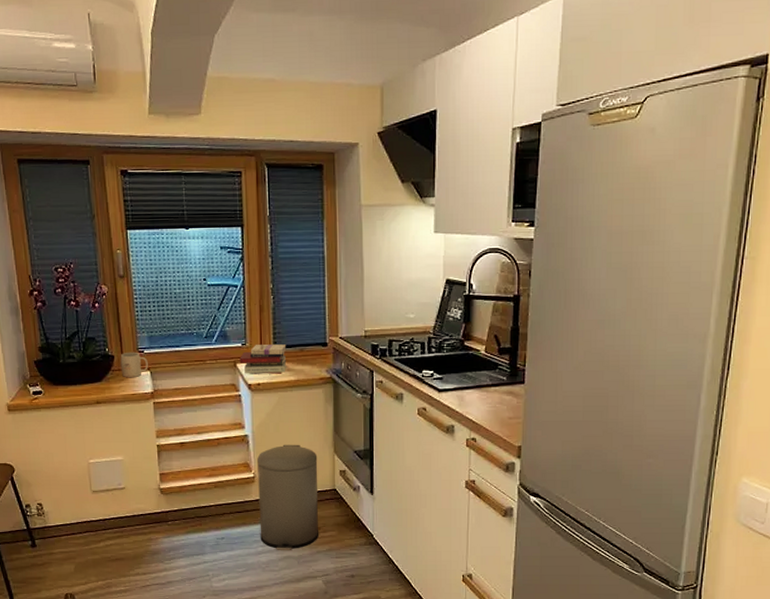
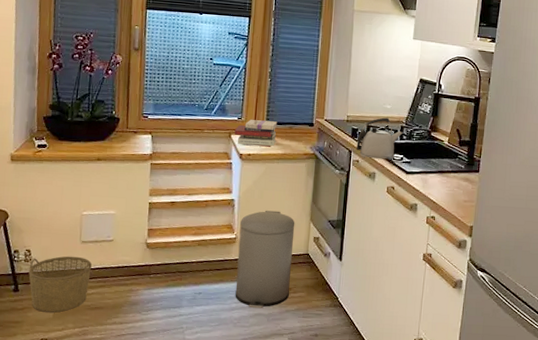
basket: none [43,507,107,566] -> present [28,256,92,313]
mug: present [120,351,149,378] -> none [124,116,151,140]
kettle: none [378,329,431,378] -> present [356,117,403,160]

